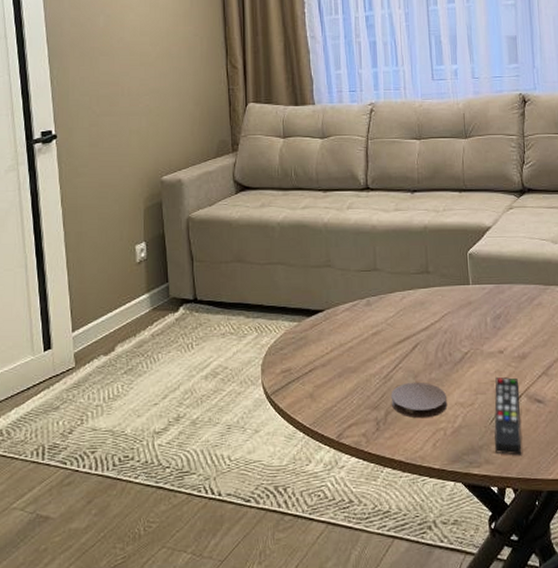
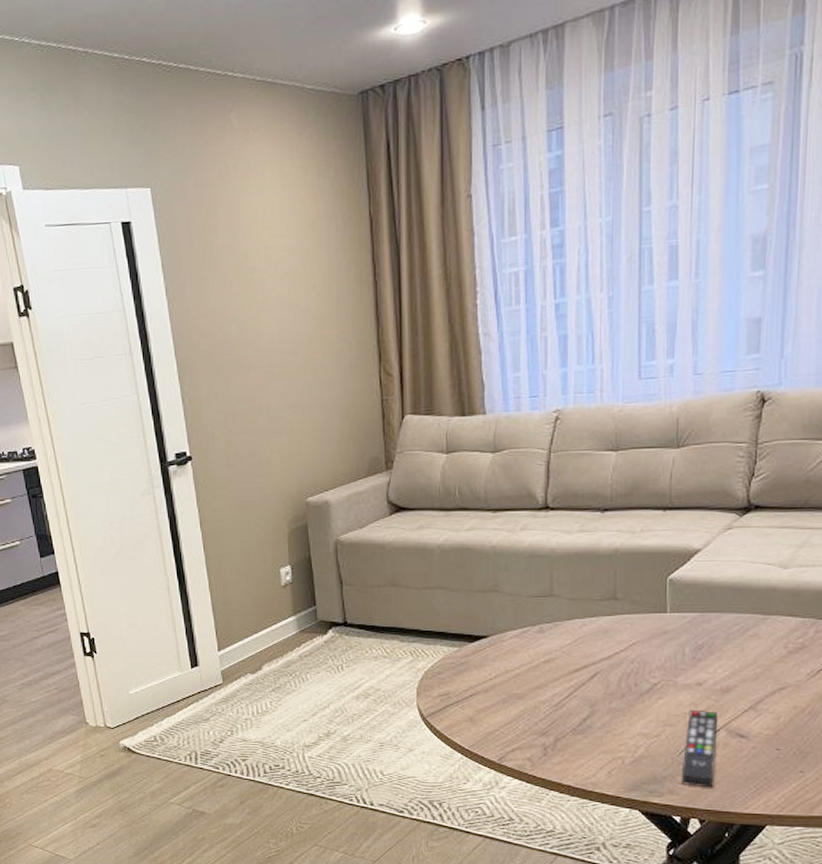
coaster: present [390,382,448,419] -> none [562,710,629,747]

